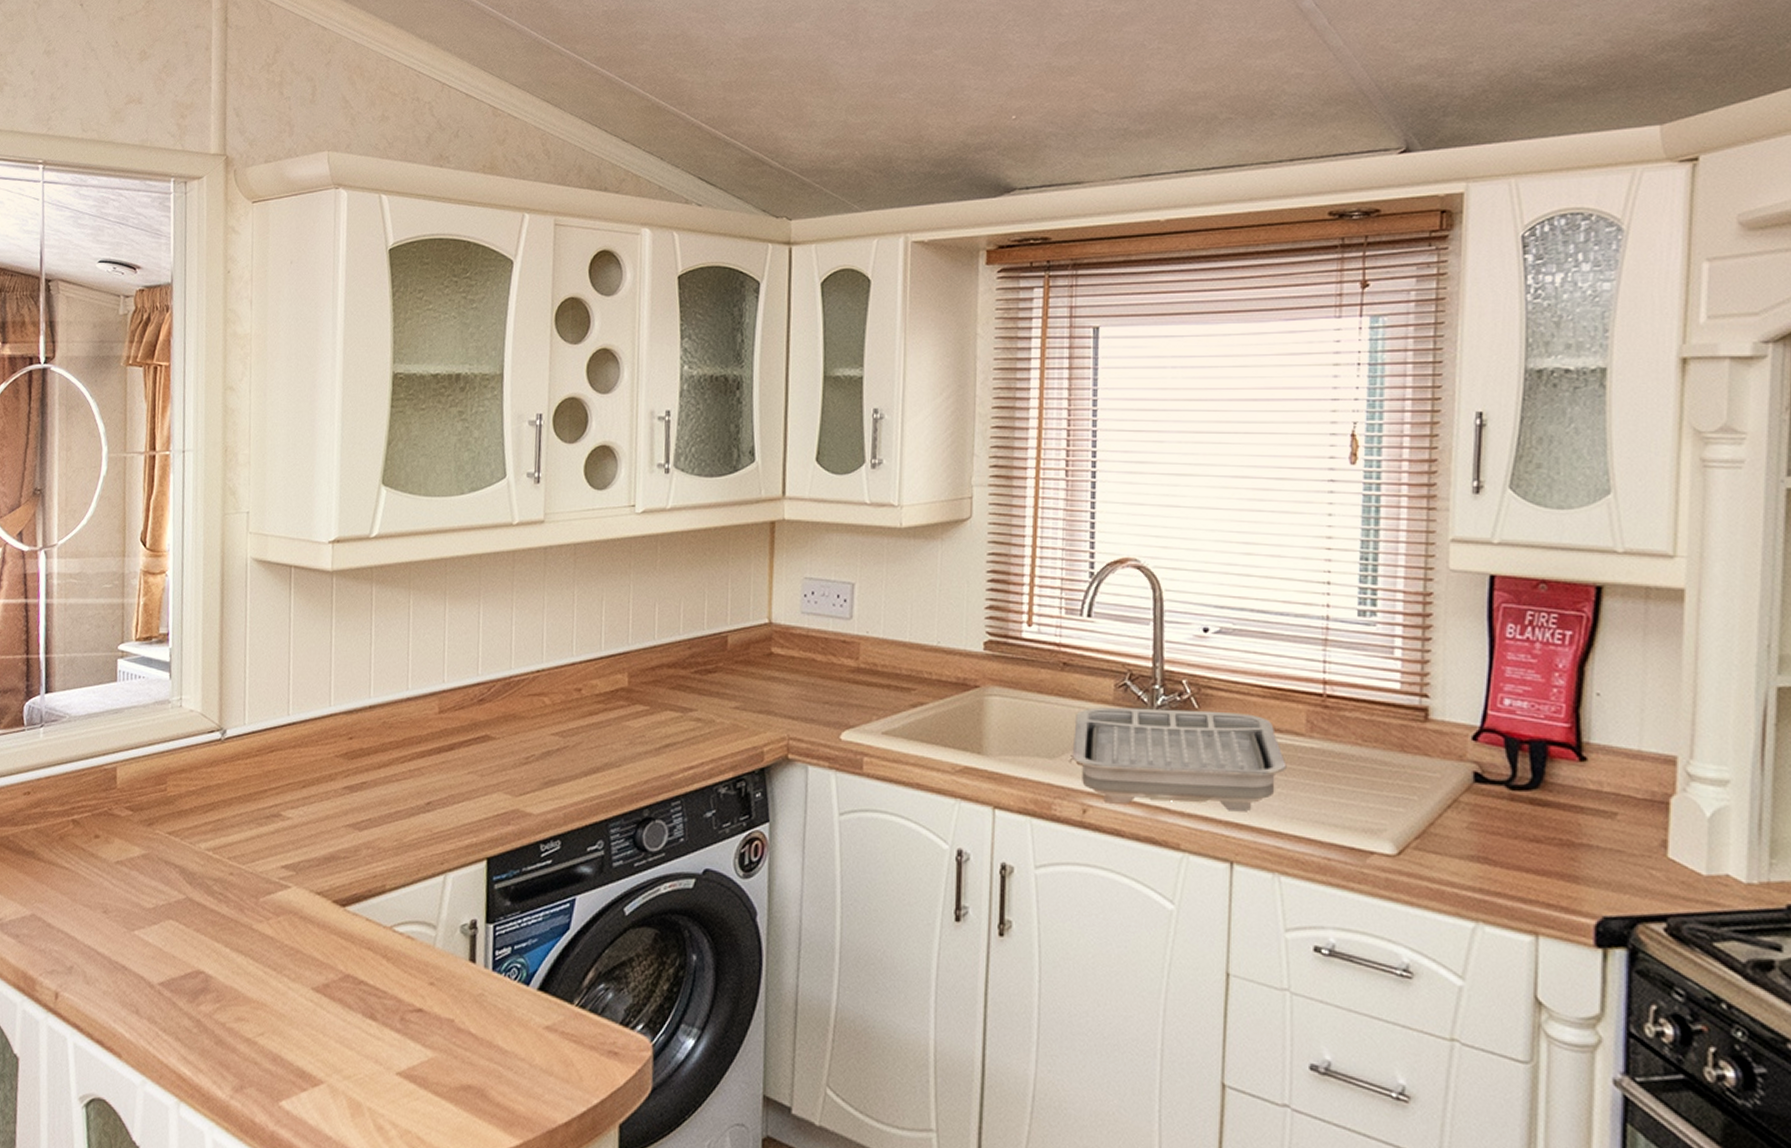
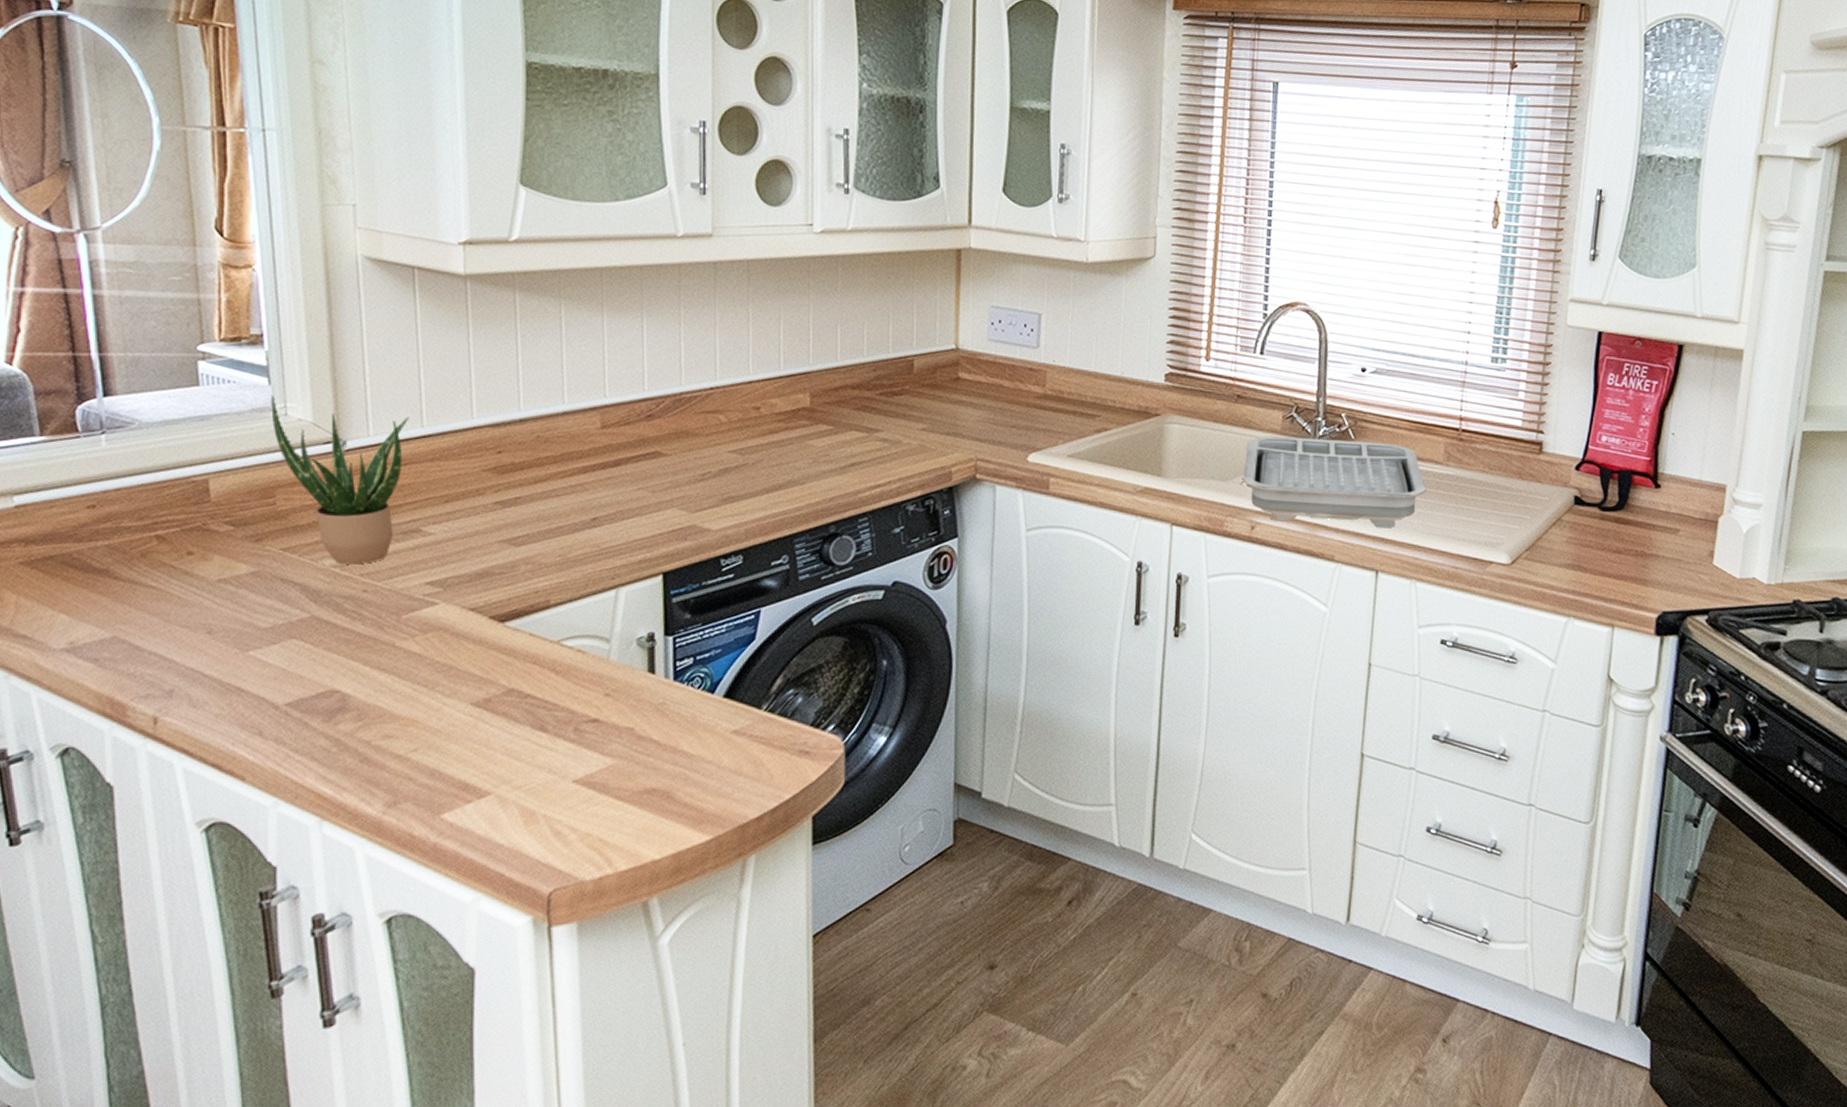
potted plant: none [169,688,279,848] -> present [271,395,410,565]

